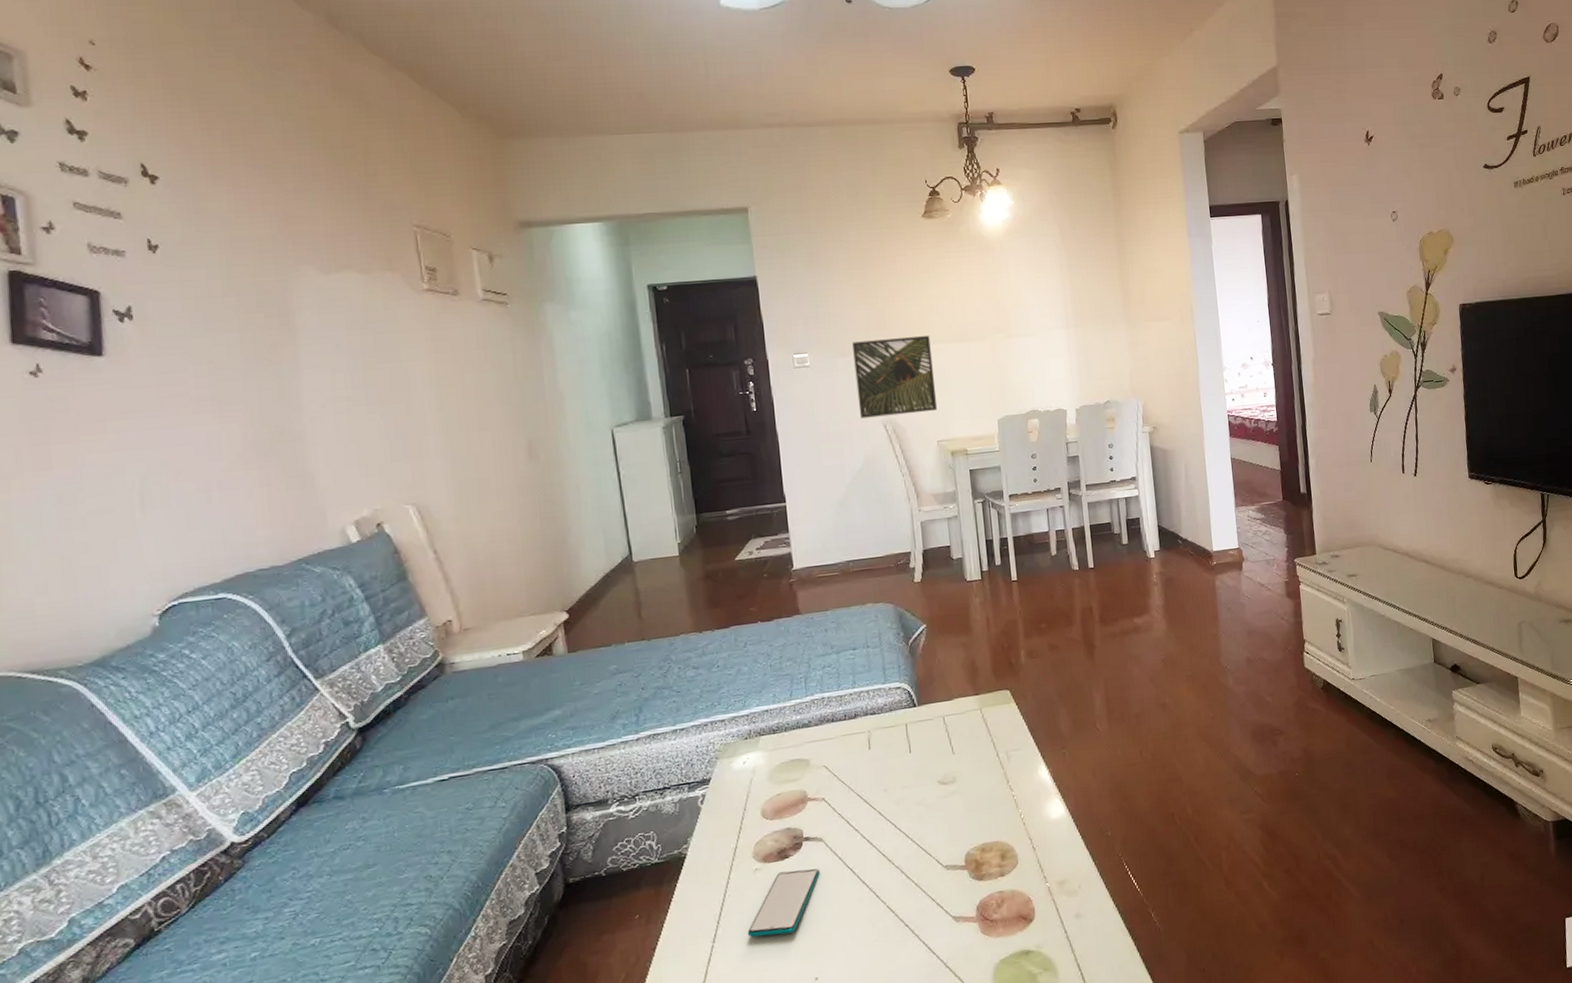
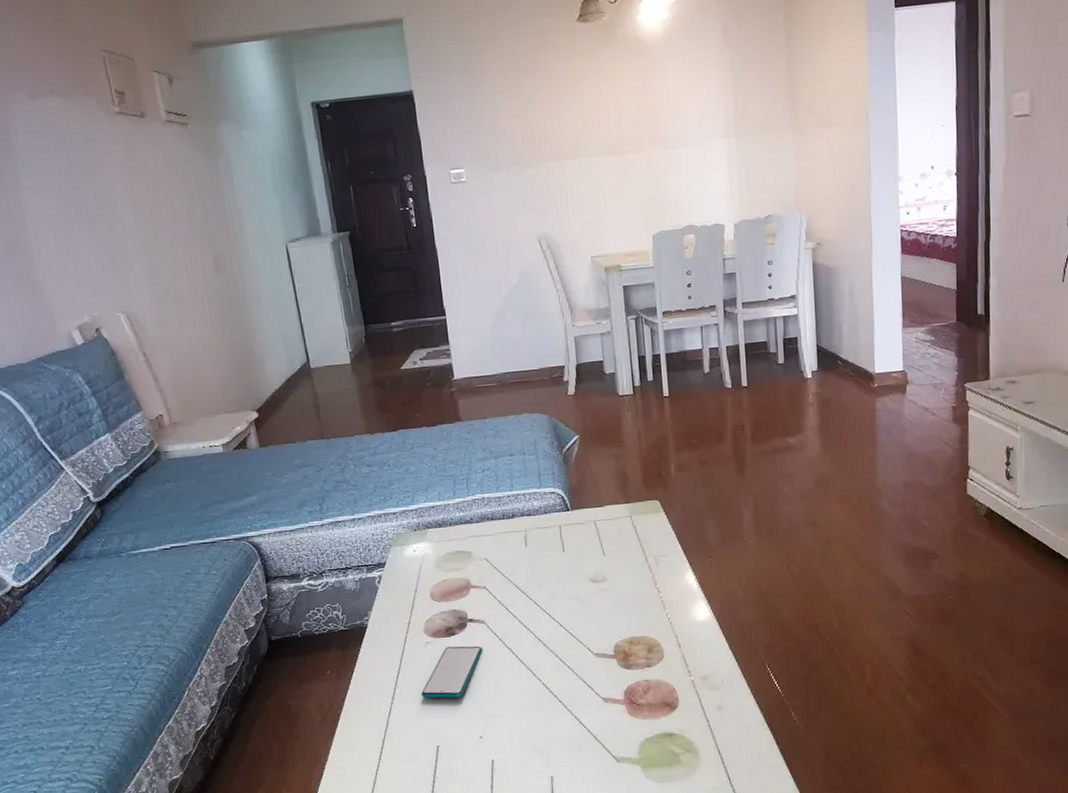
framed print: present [852,335,938,418] -> none [507,147,592,234]

